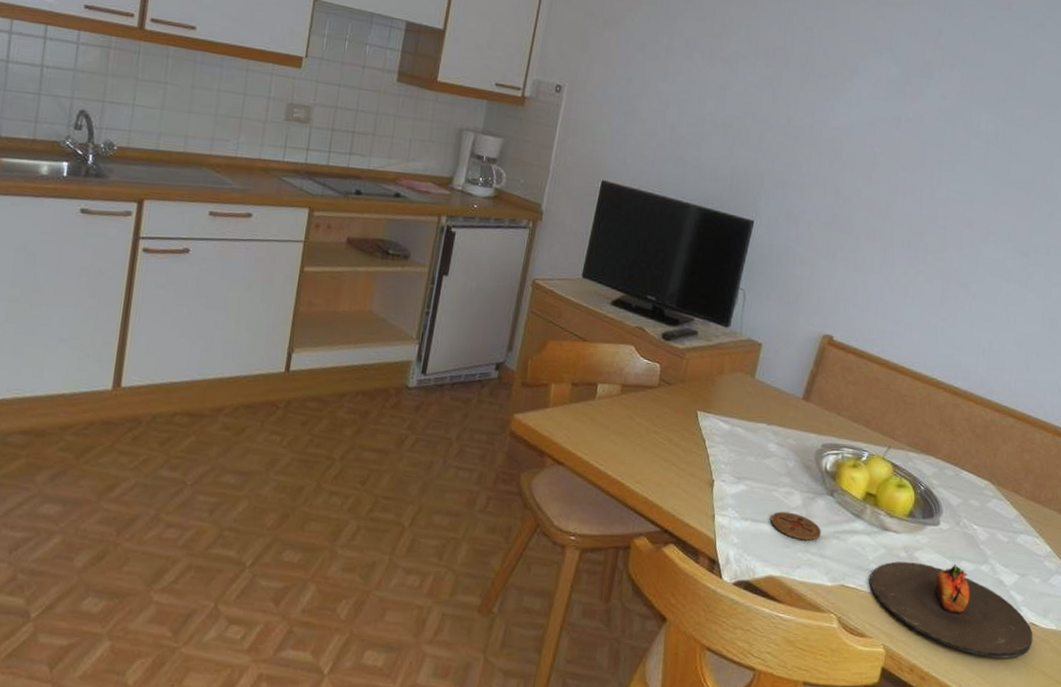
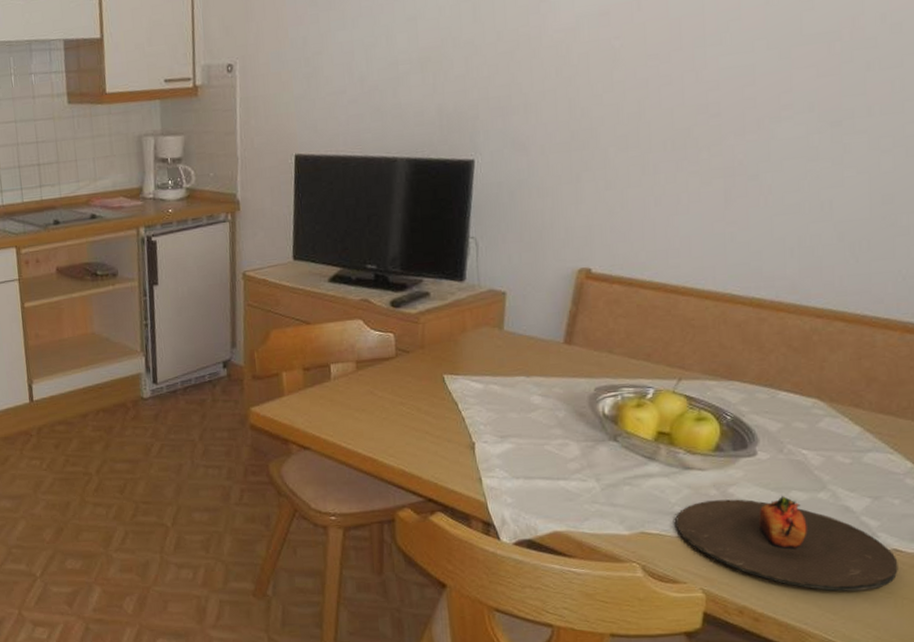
coaster: present [770,511,821,541] -> none [546,464,608,492]

